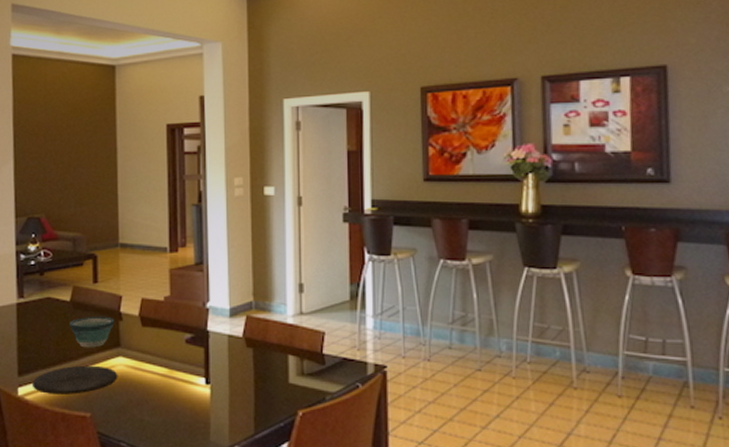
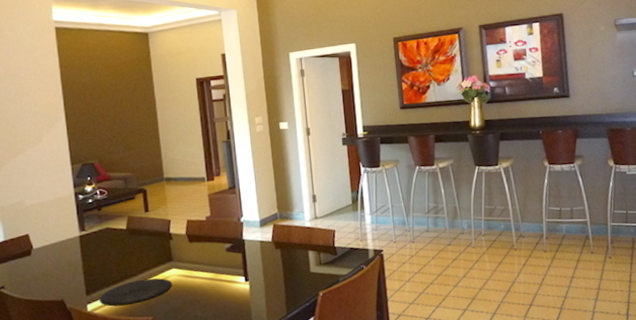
bowl: present [70,316,115,348] -> none [127,238,166,266]

